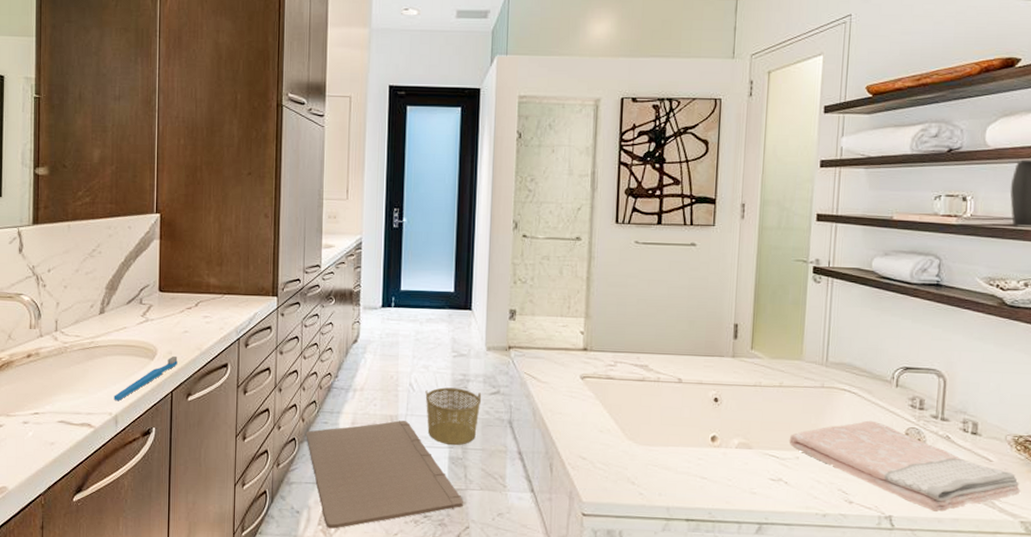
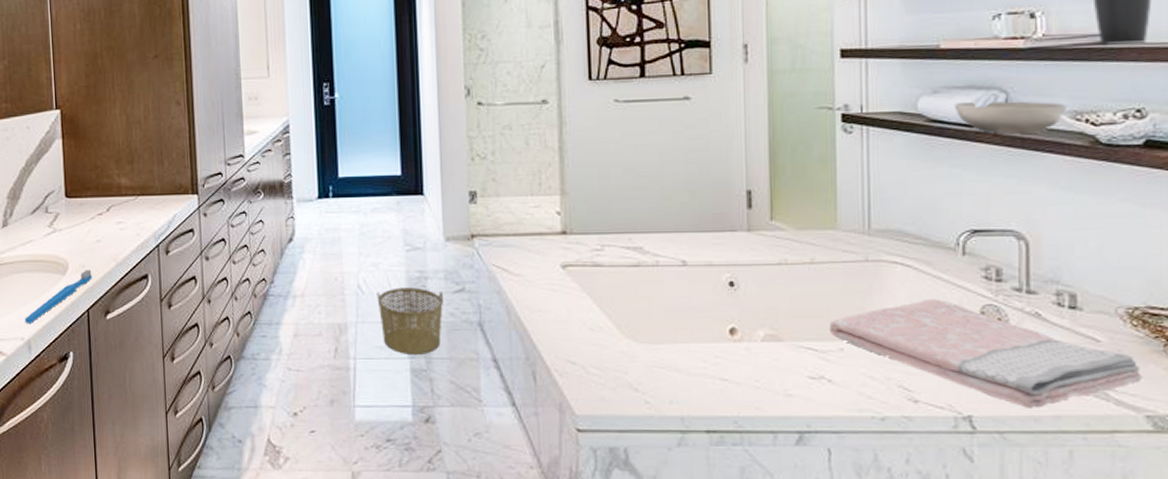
bath mat: present [306,420,463,529] -> none [242,329,432,459]
bowl: none [900,264,985,293] -> present [954,101,1068,134]

